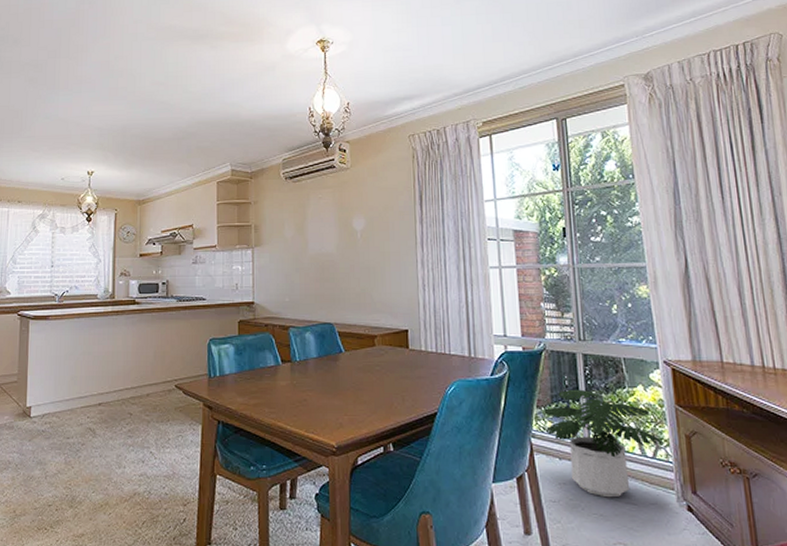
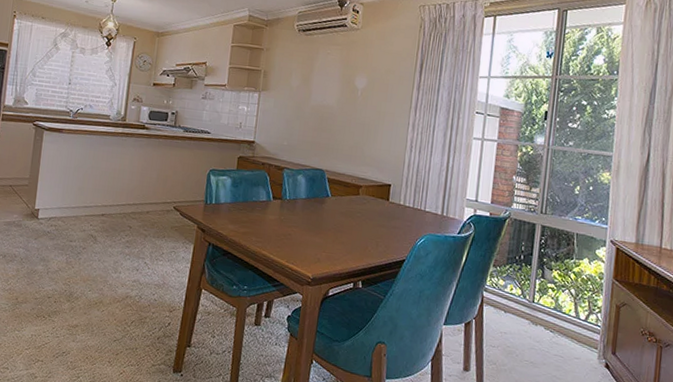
potted plant: present [542,389,665,498] -> none [498,254,598,349]

